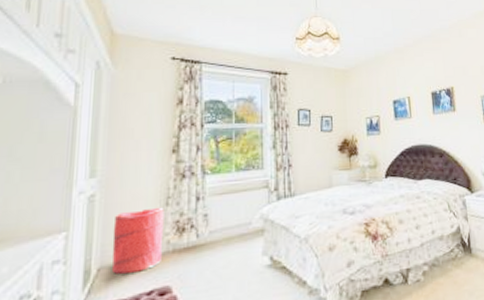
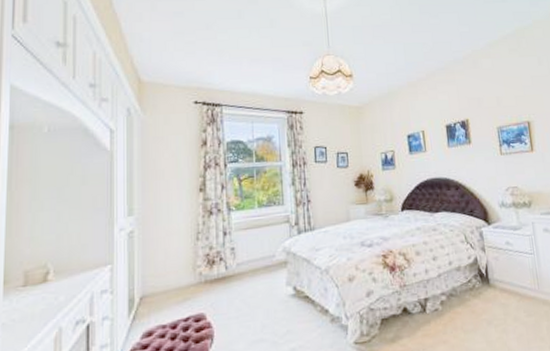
laundry hamper: present [112,207,164,274] -> none [151,241,196,303]

